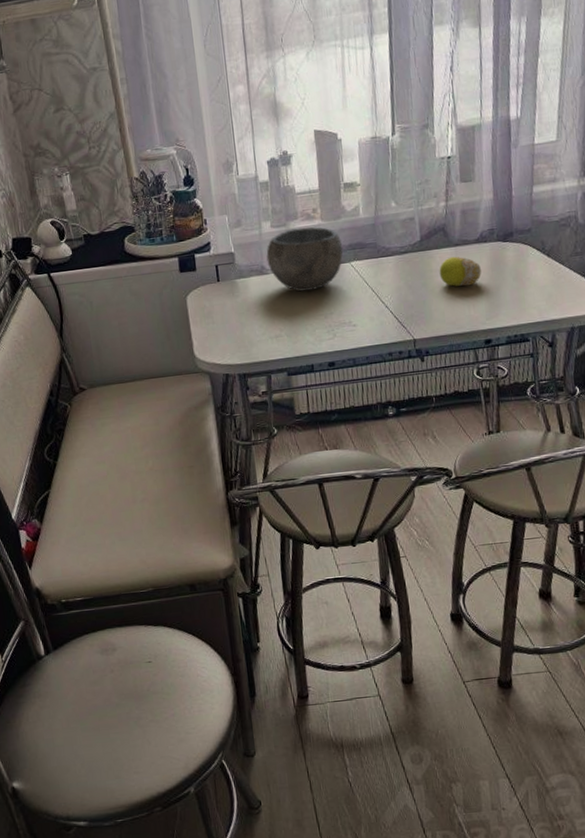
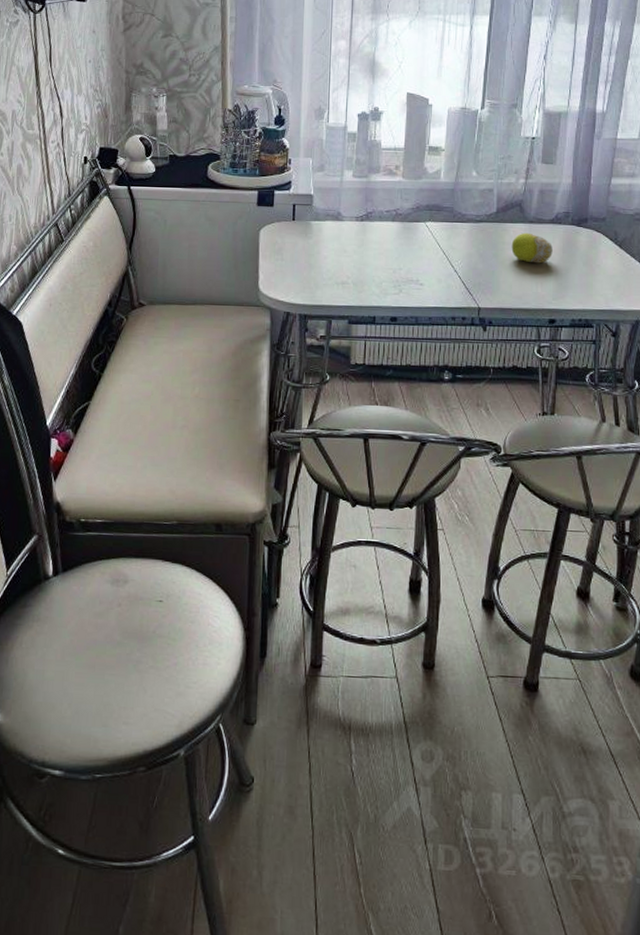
bowl: present [266,227,343,292] -> none [344,181,420,243]

